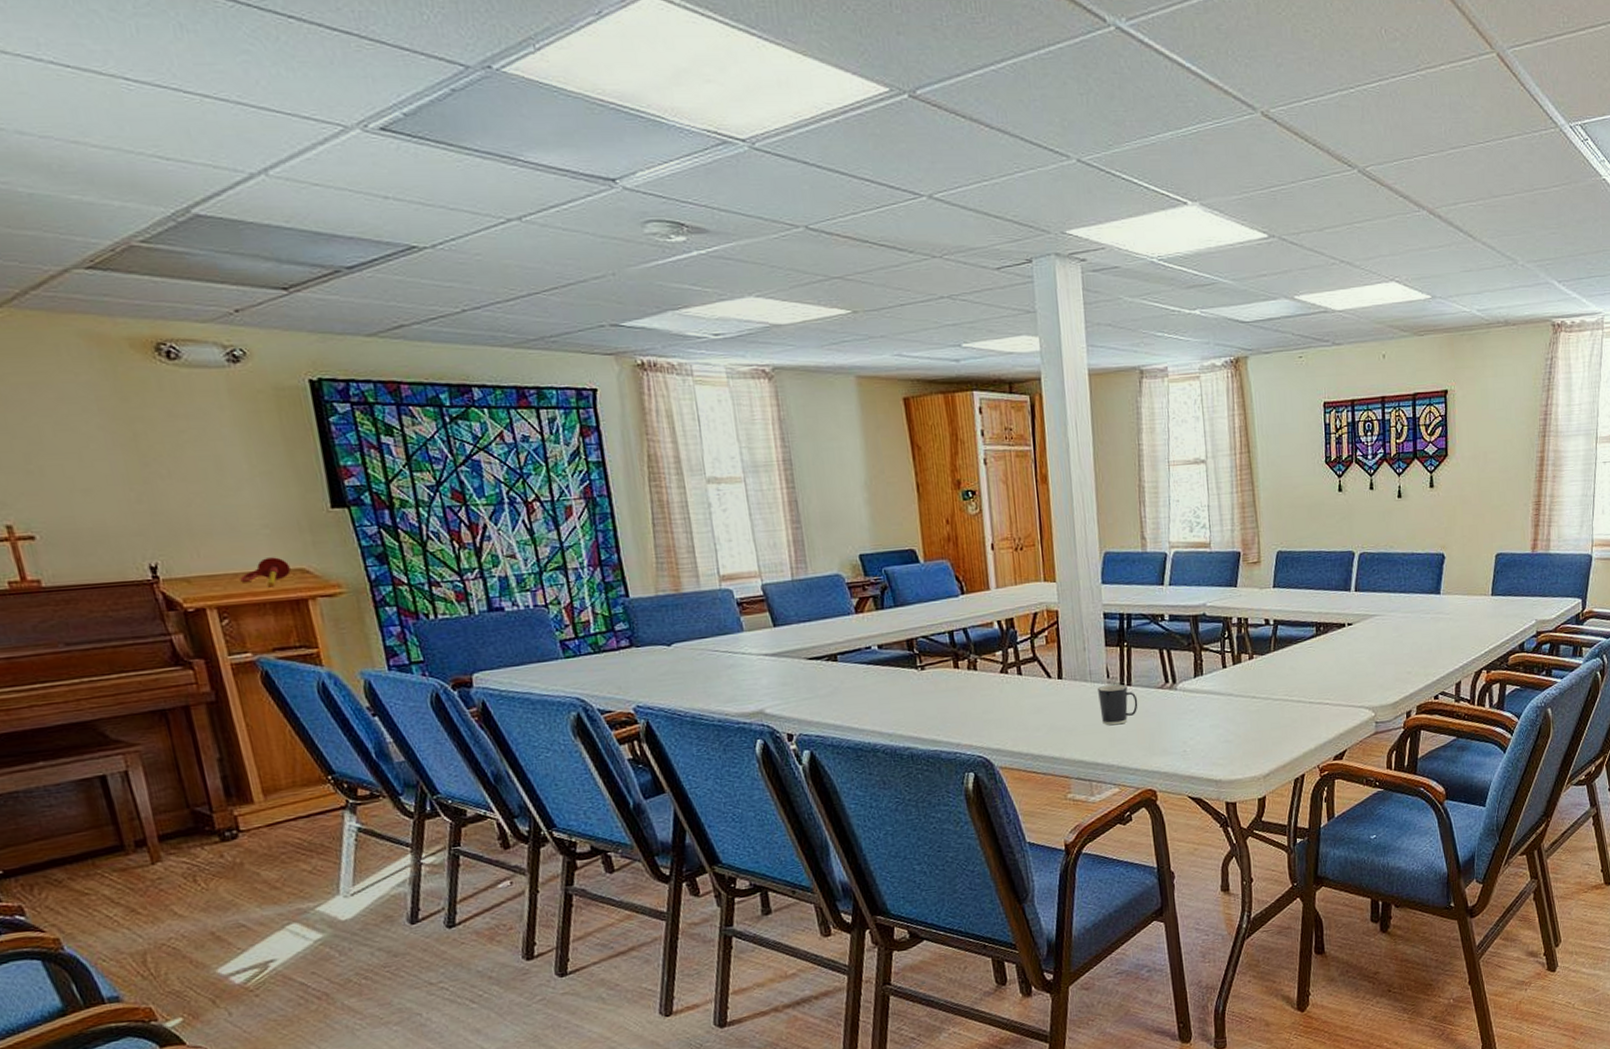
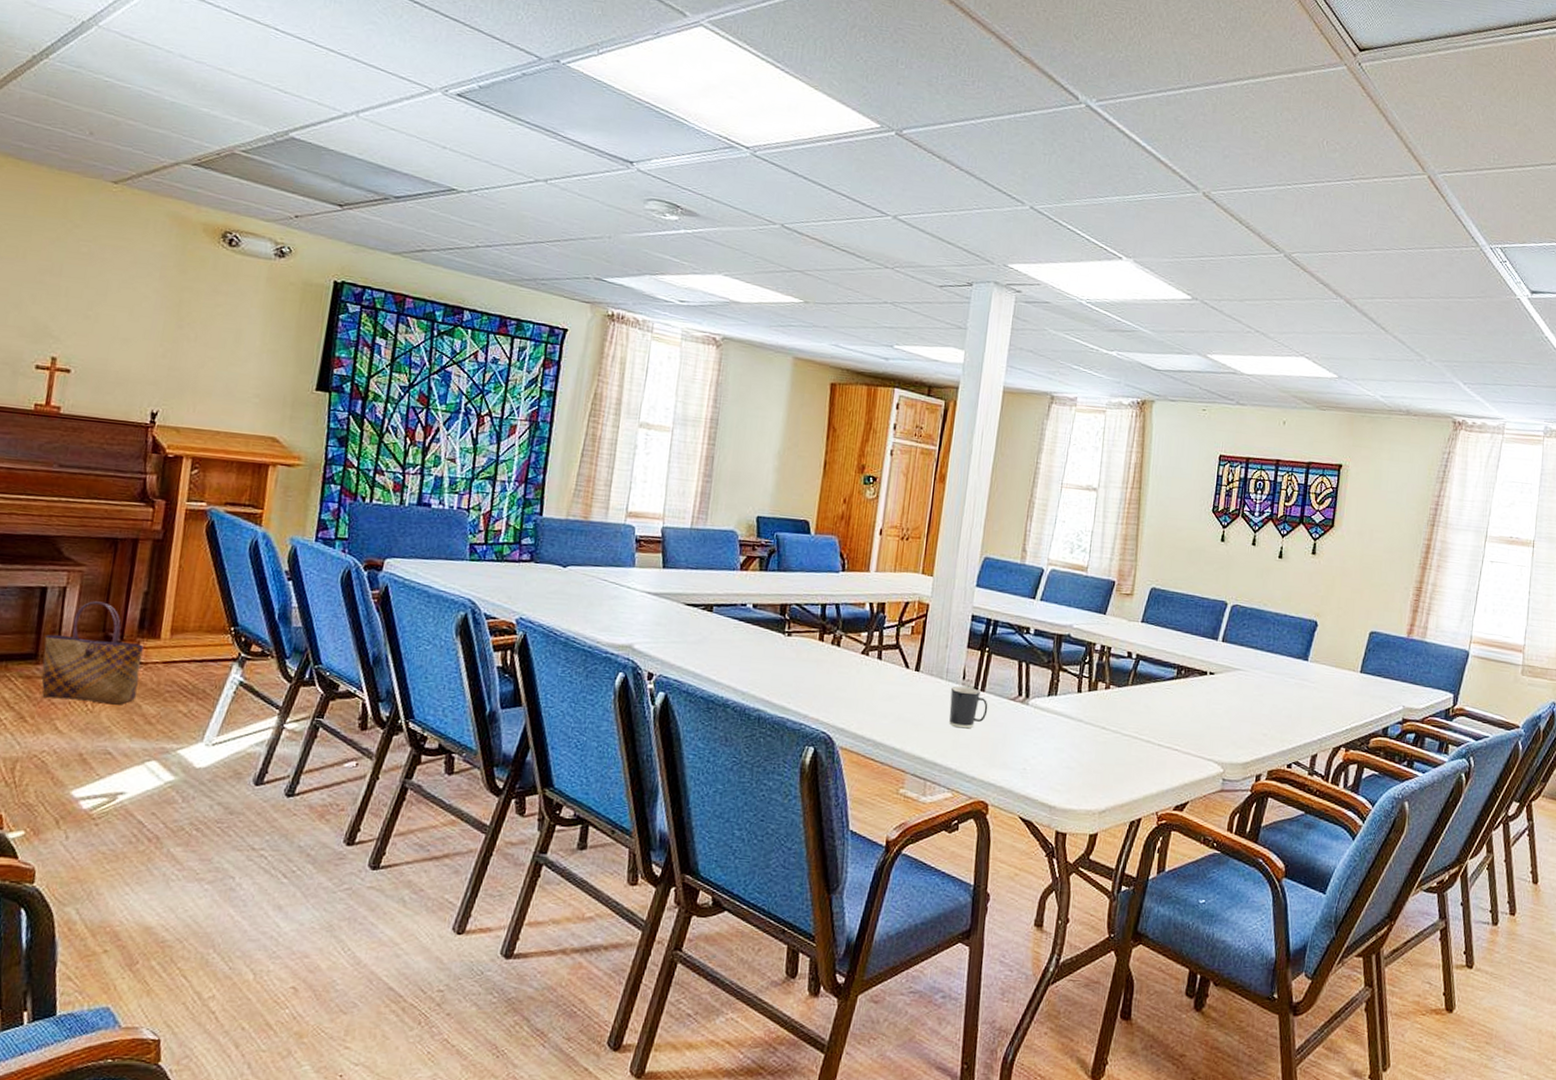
tote bag: none [125,778,251,886] -> present [41,601,144,705]
candlestick: present [240,557,291,587] -> none [220,422,265,449]

